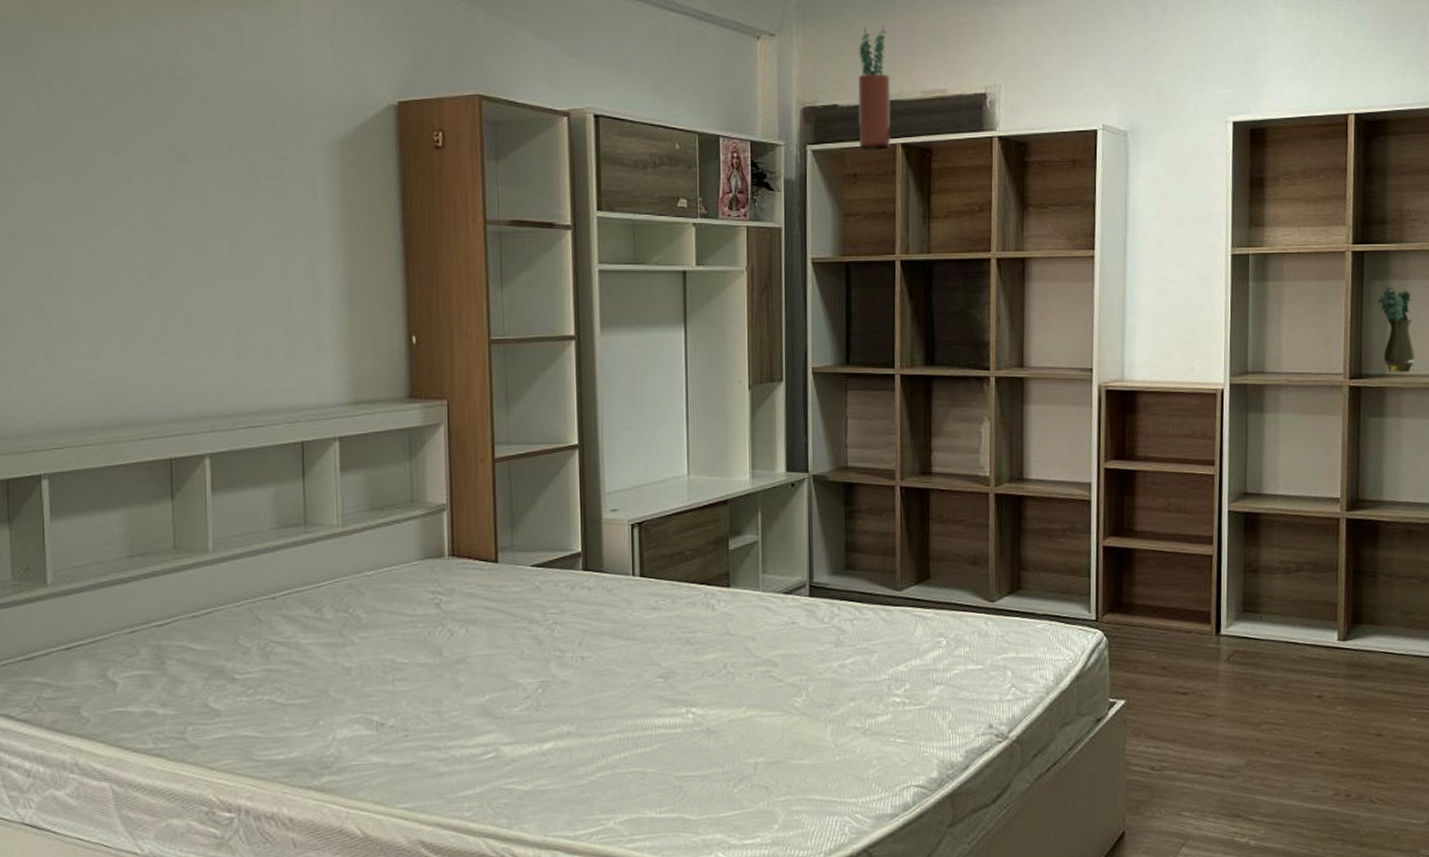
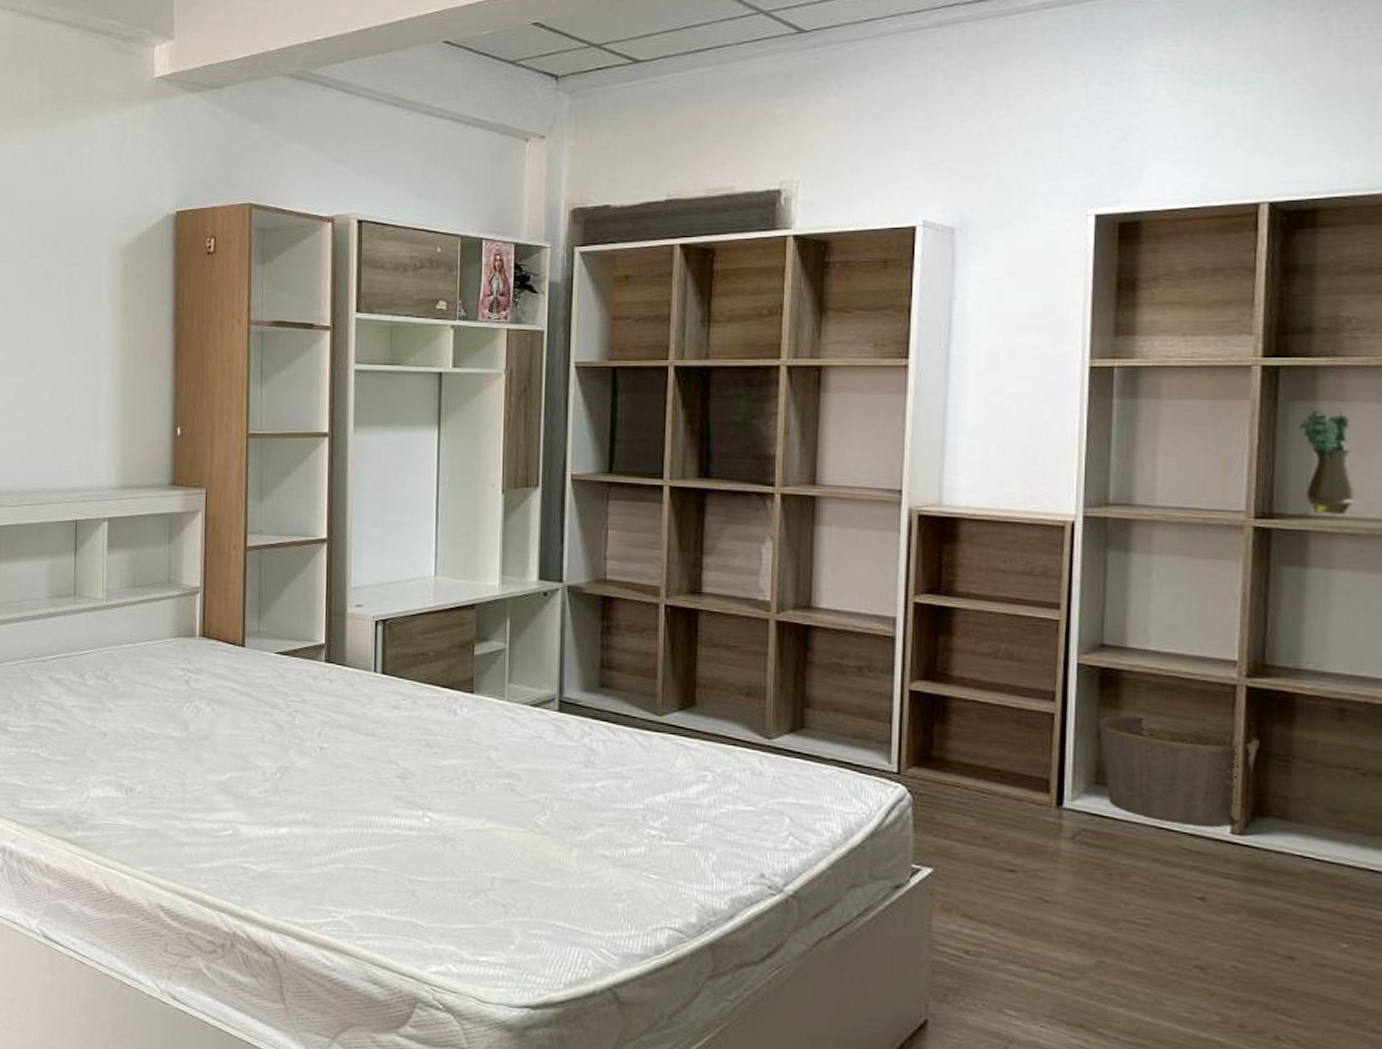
vase: present [857,25,891,151] -> none [632,122,670,252]
basket: none [1243,550,1356,638] -> present [1097,711,1260,827]

